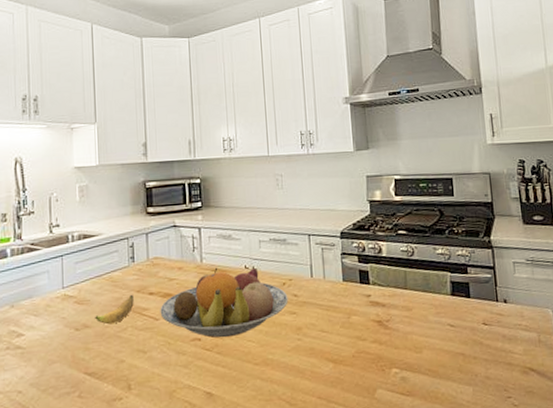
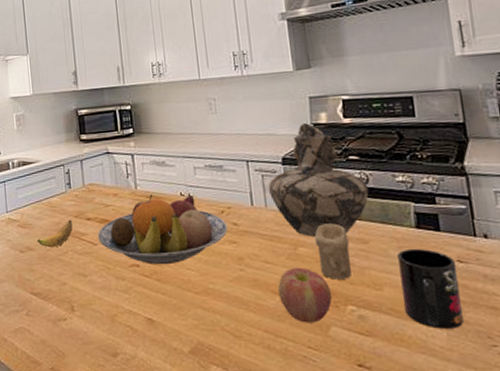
vase: none [327,200,414,306] -> present [268,123,369,237]
apple: none [332,335,380,387] -> present [278,267,333,323]
candle: none [366,293,396,345] -> present [314,223,351,279]
mug: none [435,313,486,385] -> present [398,248,463,329]

